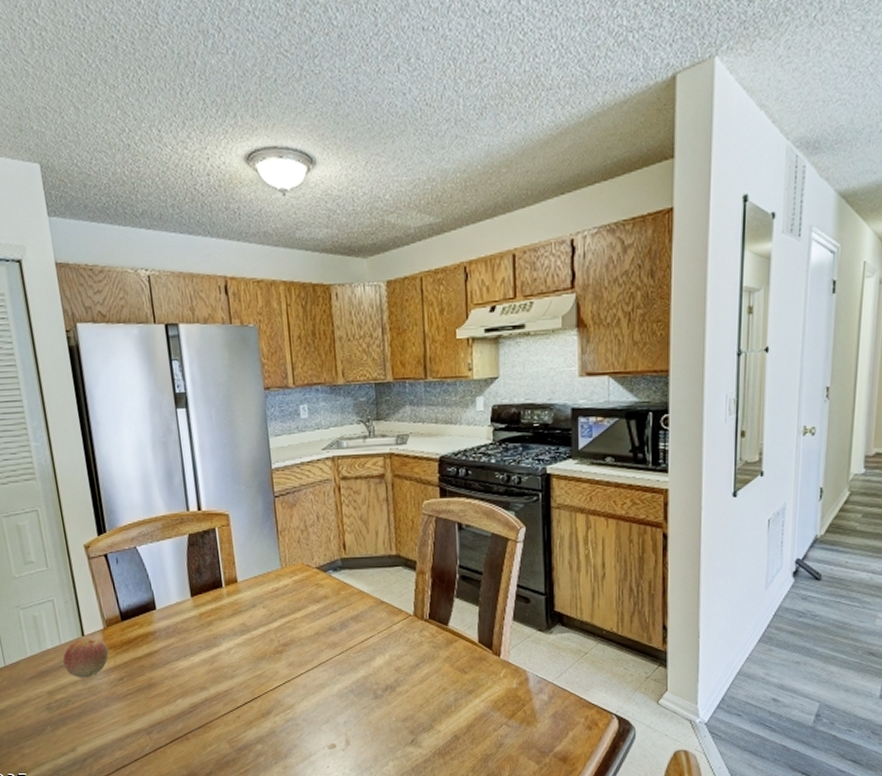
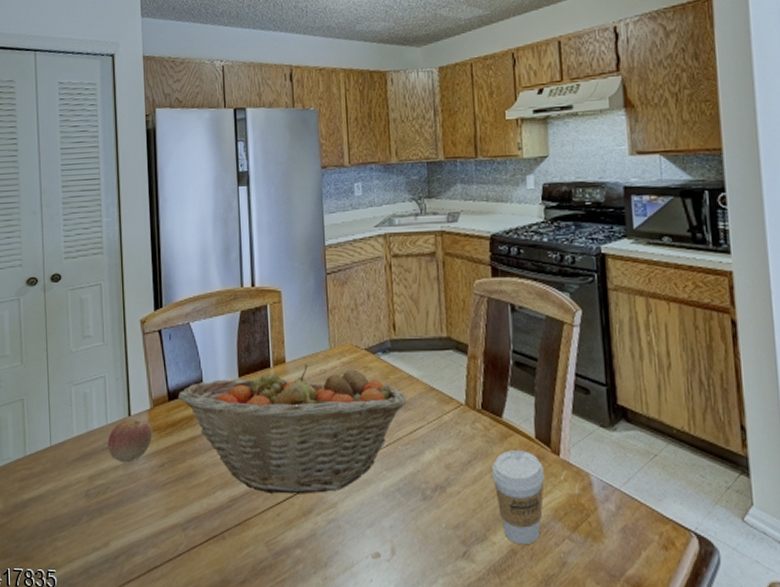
fruit basket: none [131,583,358,699] -> present [178,364,407,494]
coffee cup: none [437,653,485,732] -> present [491,450,544,545]

